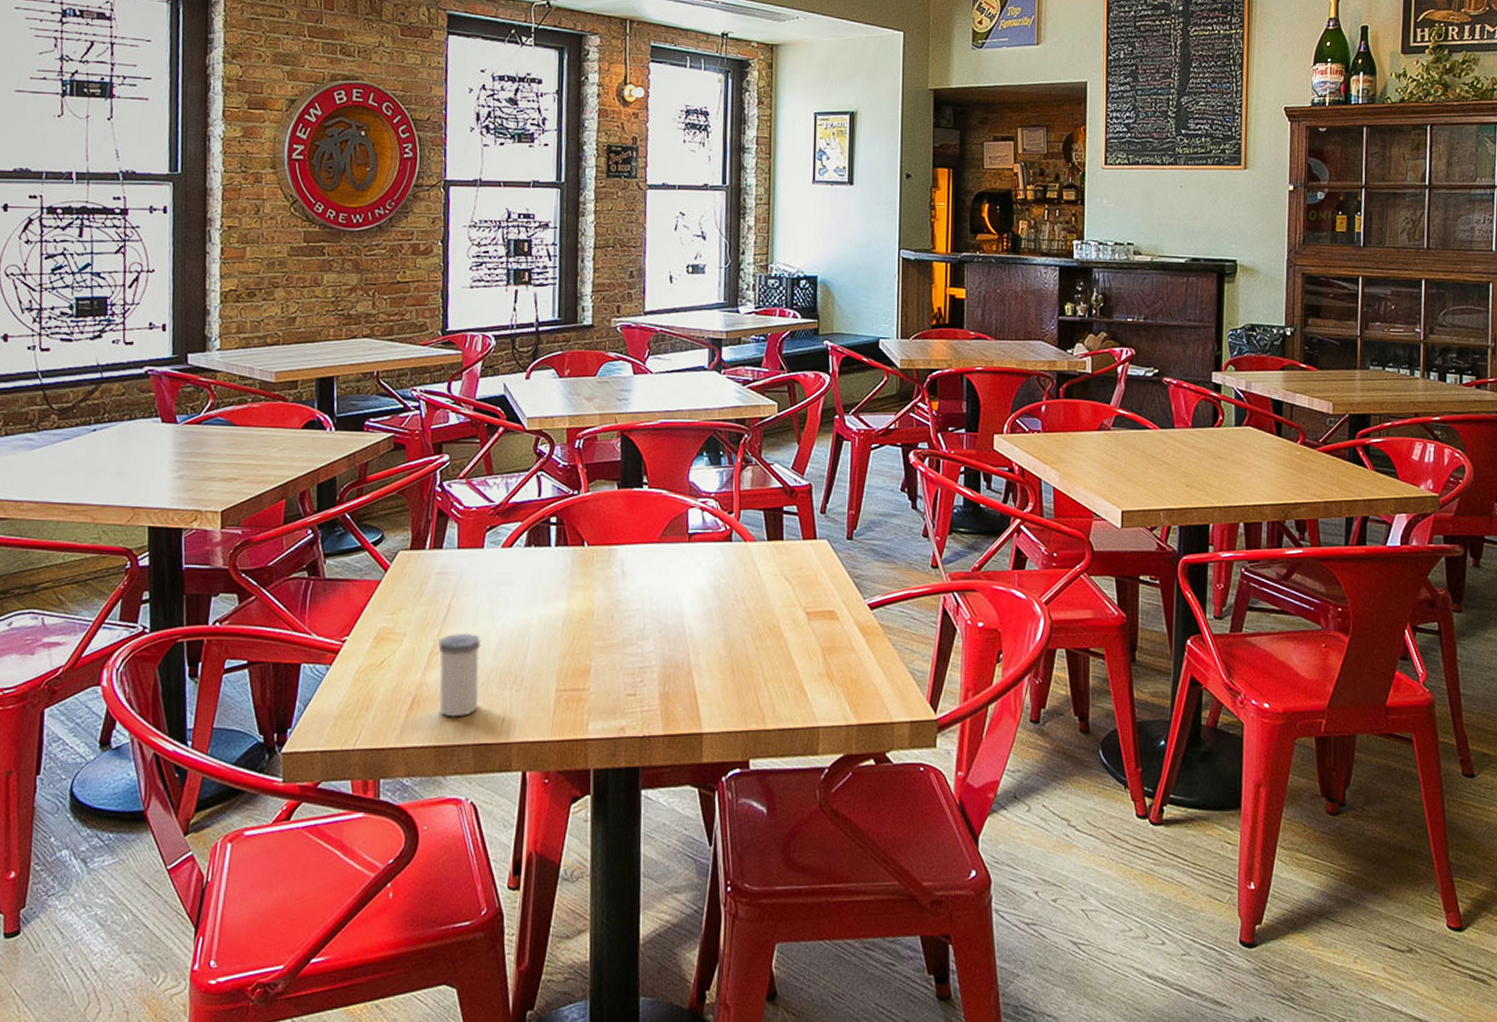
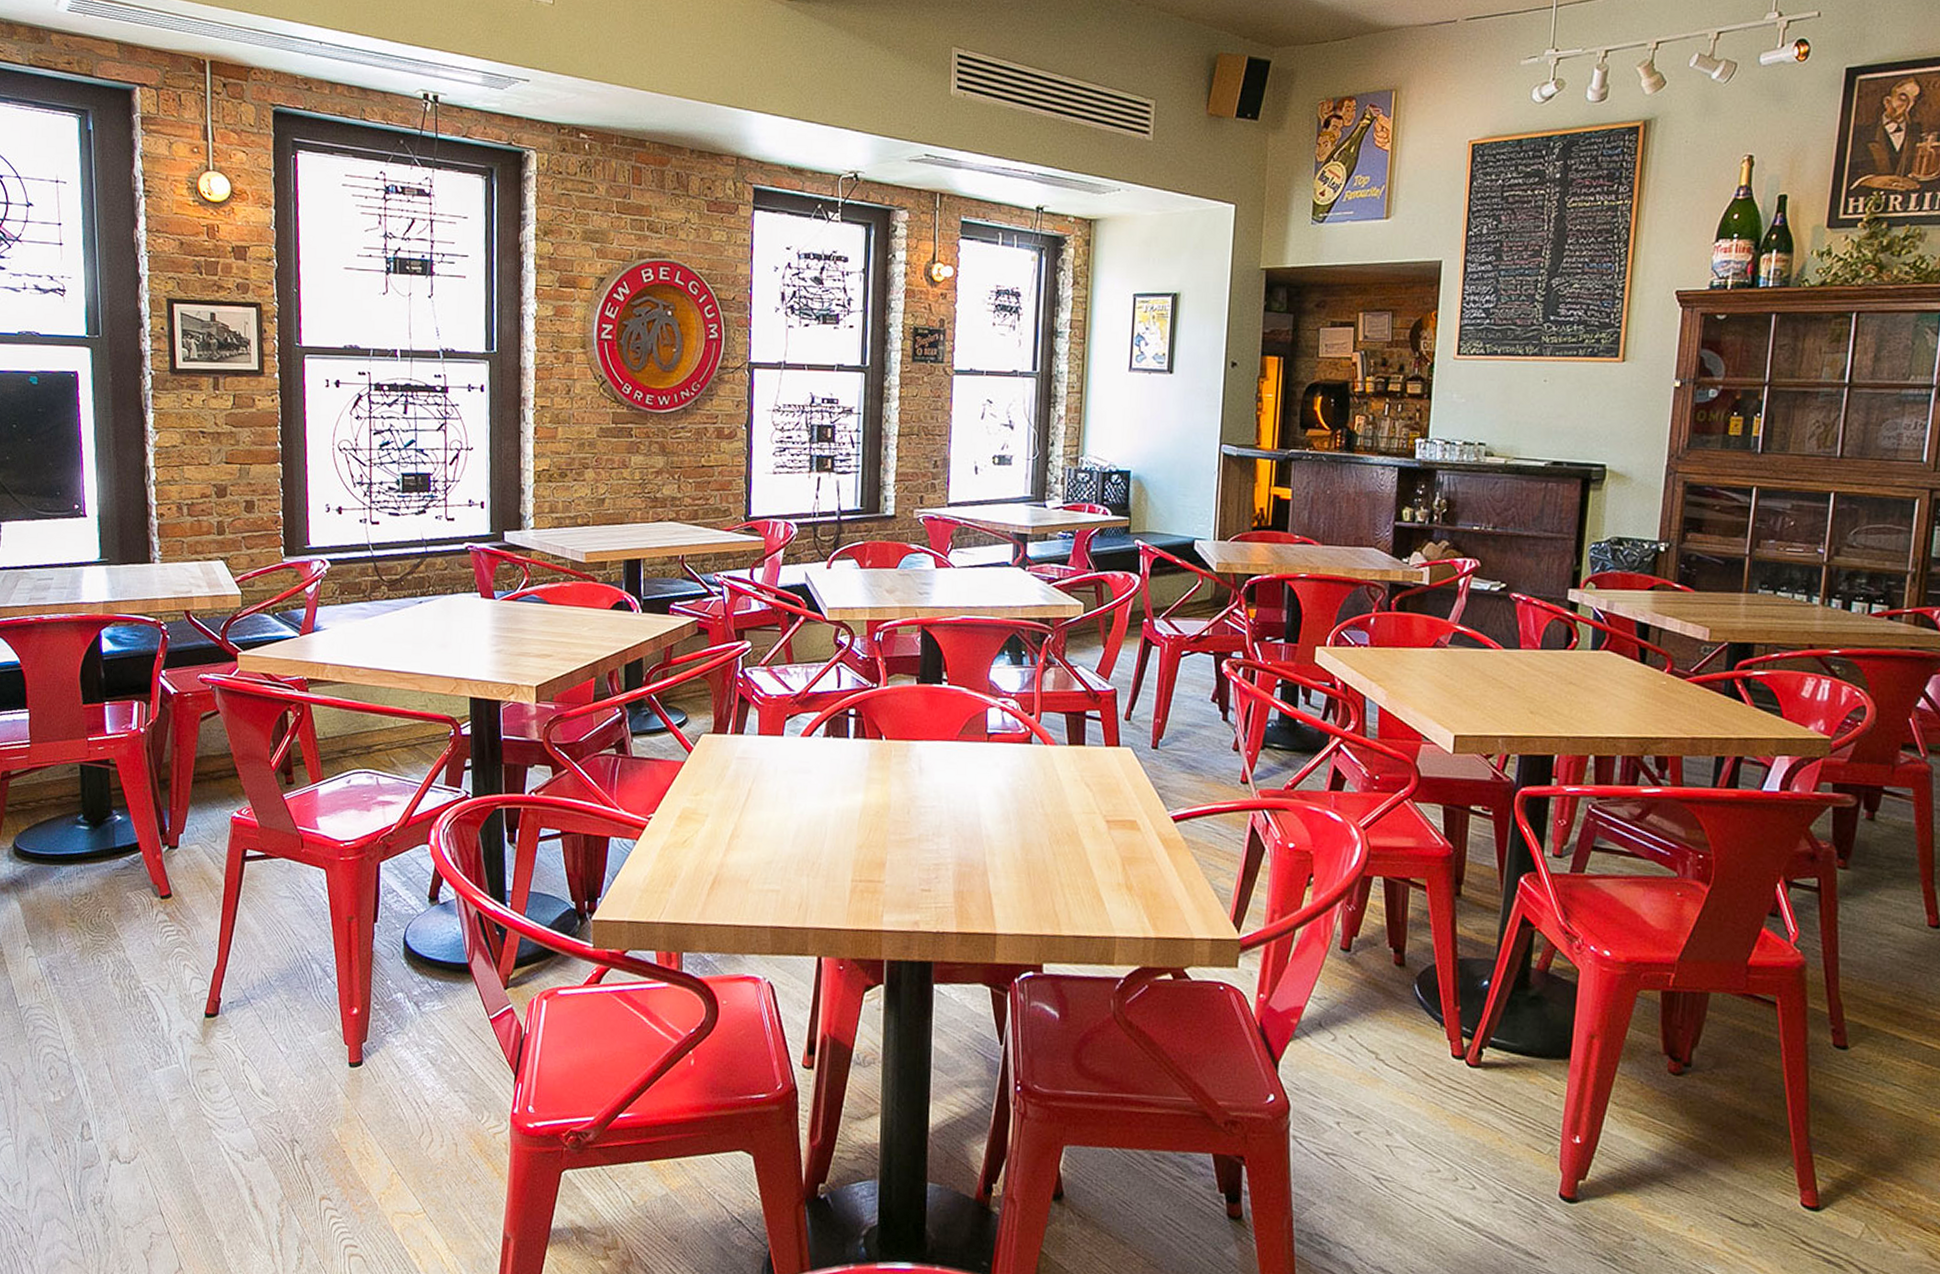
salt shaker: present [437,633,481,717] -> none [738,818,780,899]

